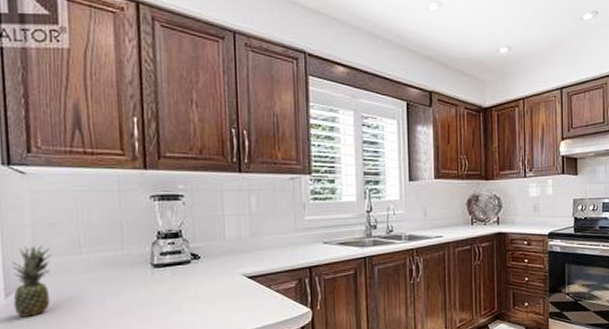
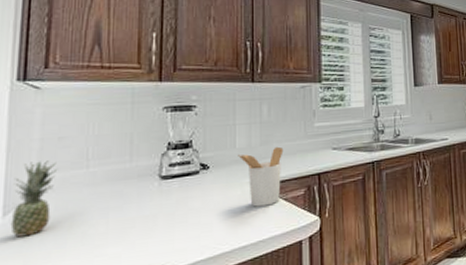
utensil holder: none [228,239,274,297] -> present [238,146,284,207]

